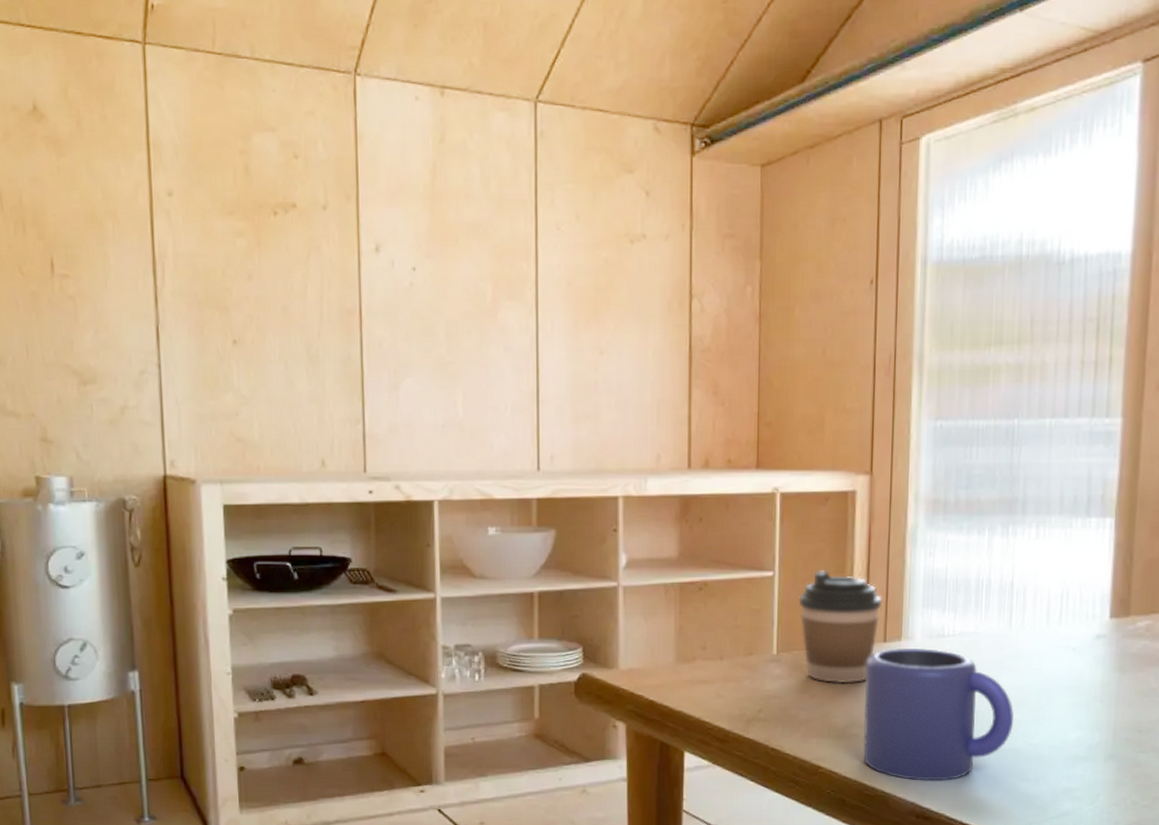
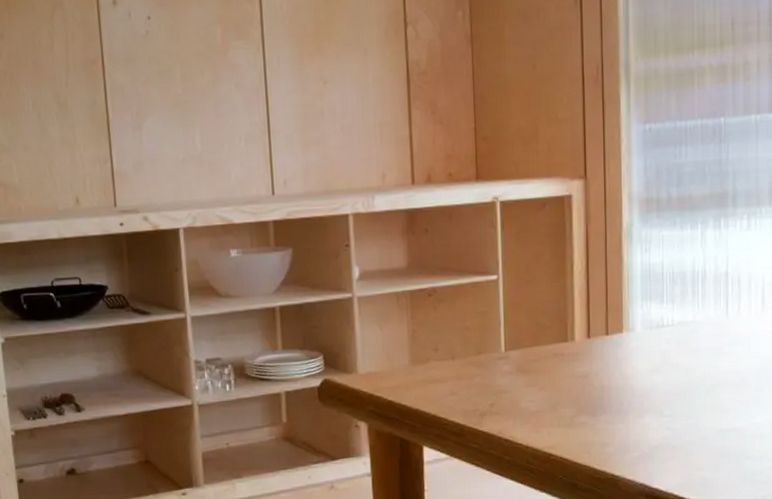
coffee cup: present [798,570,881,684] -> none [522,271,602,377]
mug: present [863,647,1014,781] -> none [590,338,734,463]

